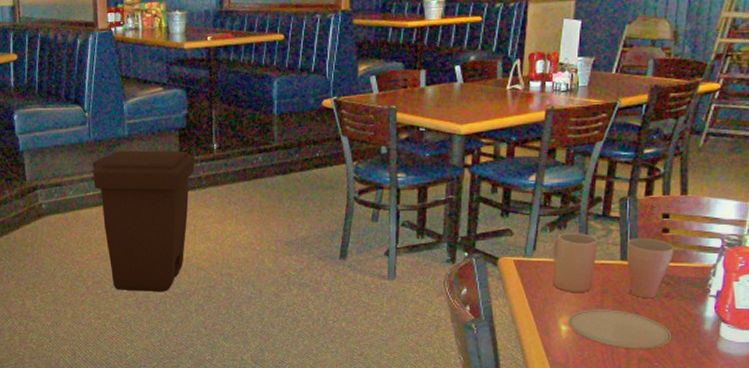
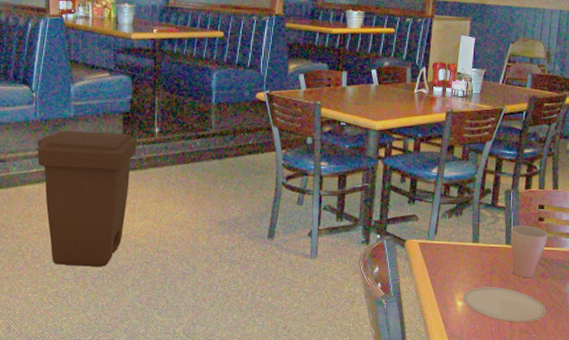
cup: present [553,232,597,292] -> none [451,218,487,272]

